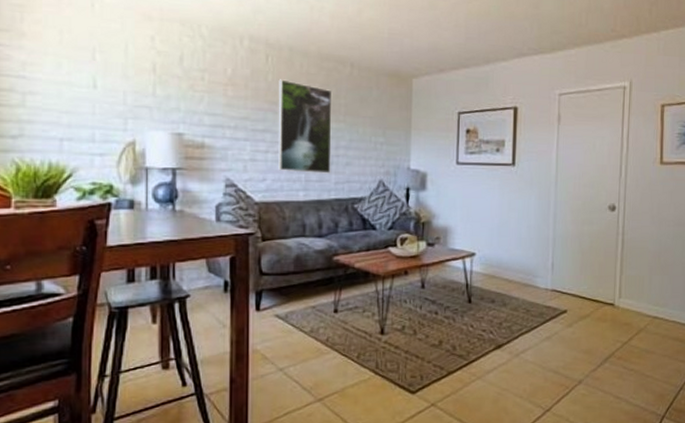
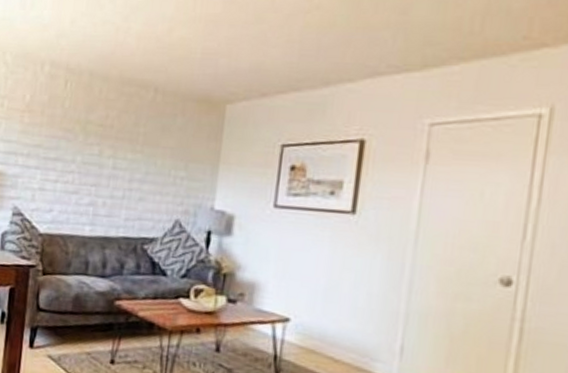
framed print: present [278,79,332,174] -> none [66,105,132,209]

